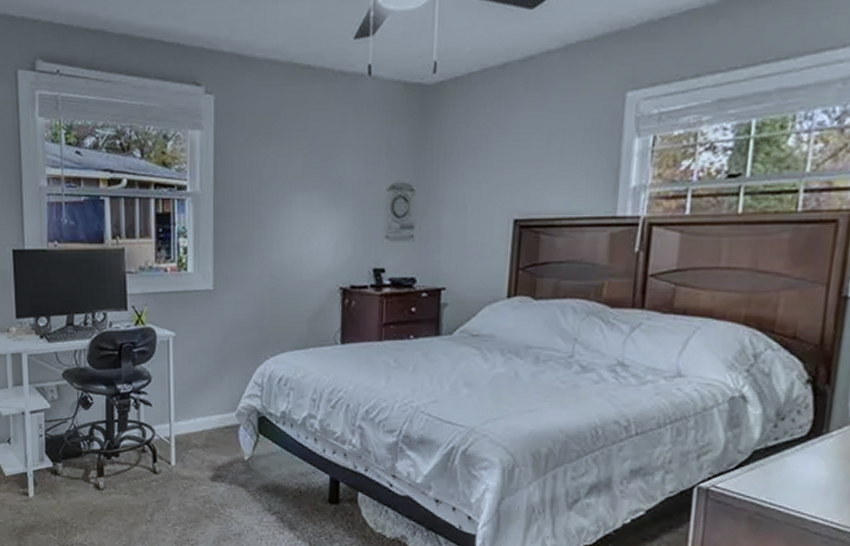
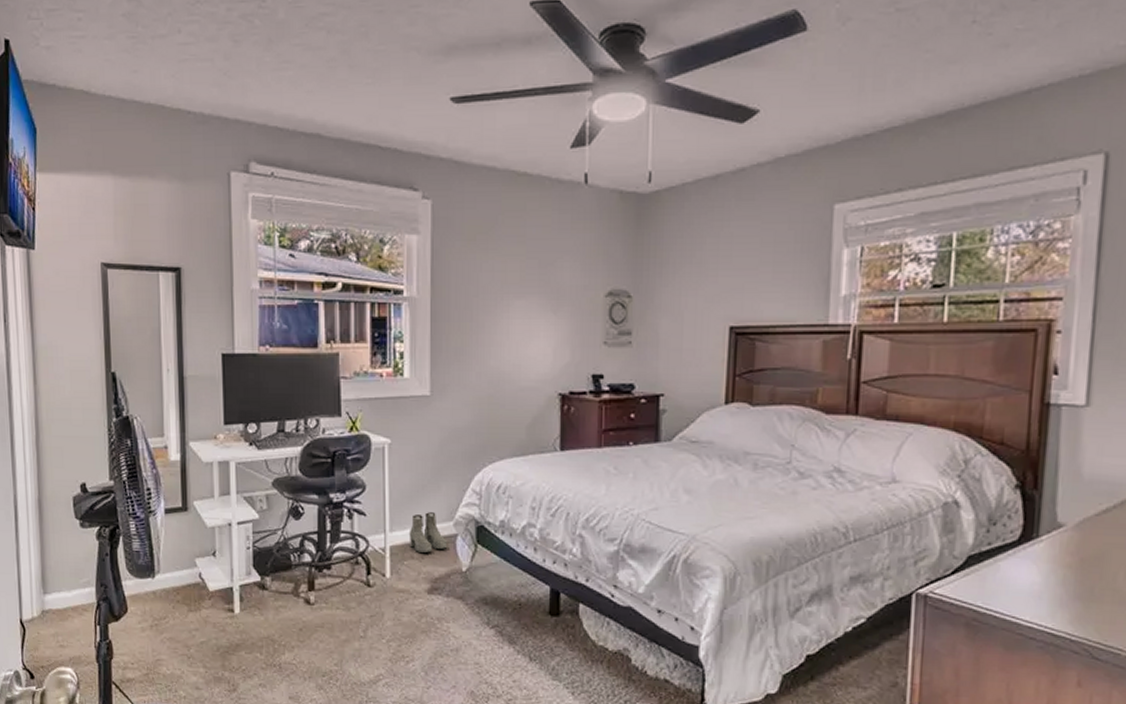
boots: none [193,403,231,442] -> present [409,512,448,553]

